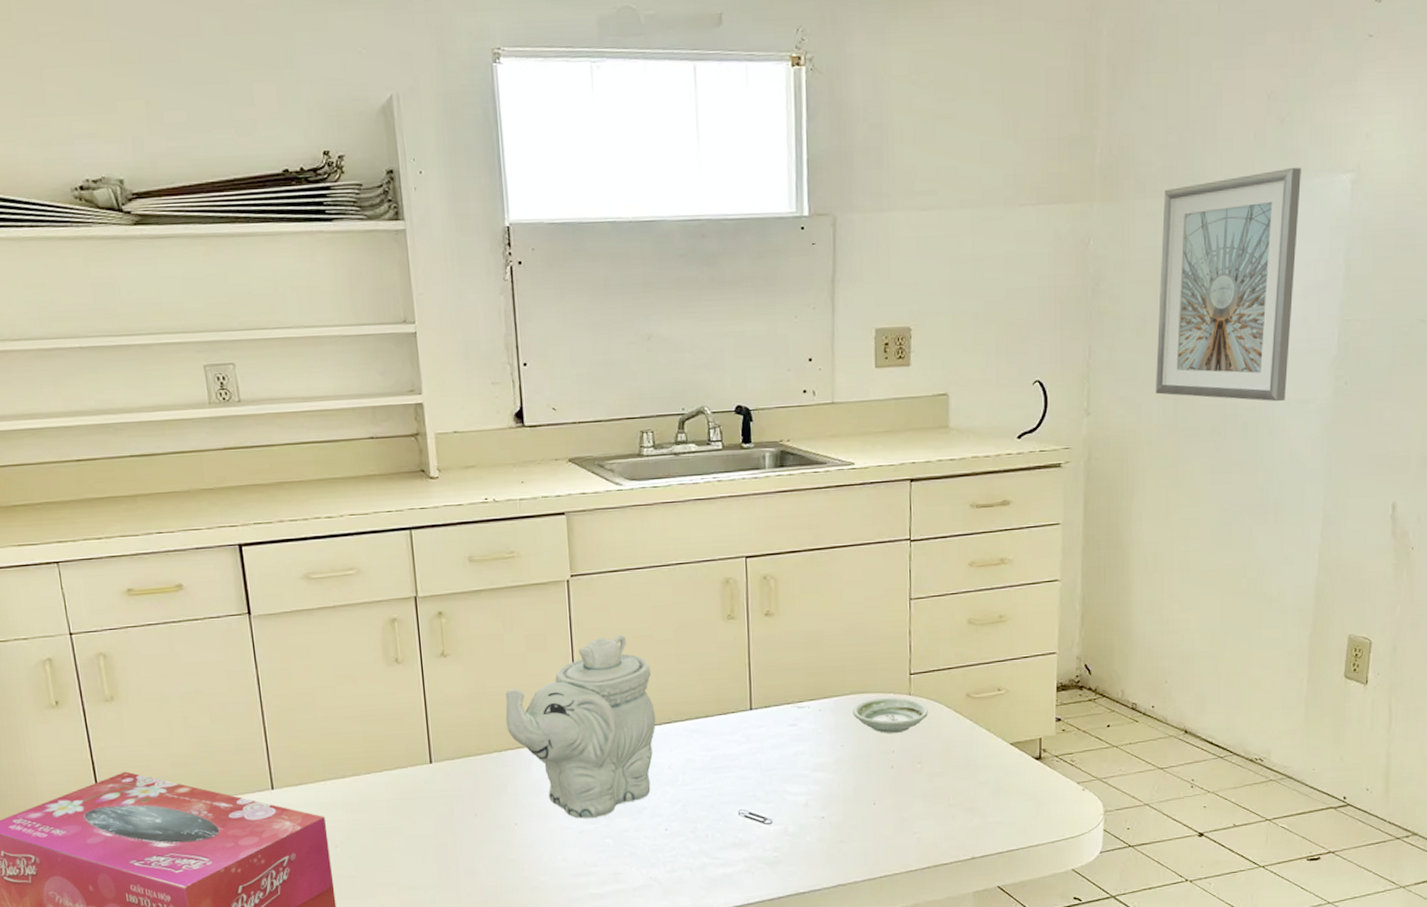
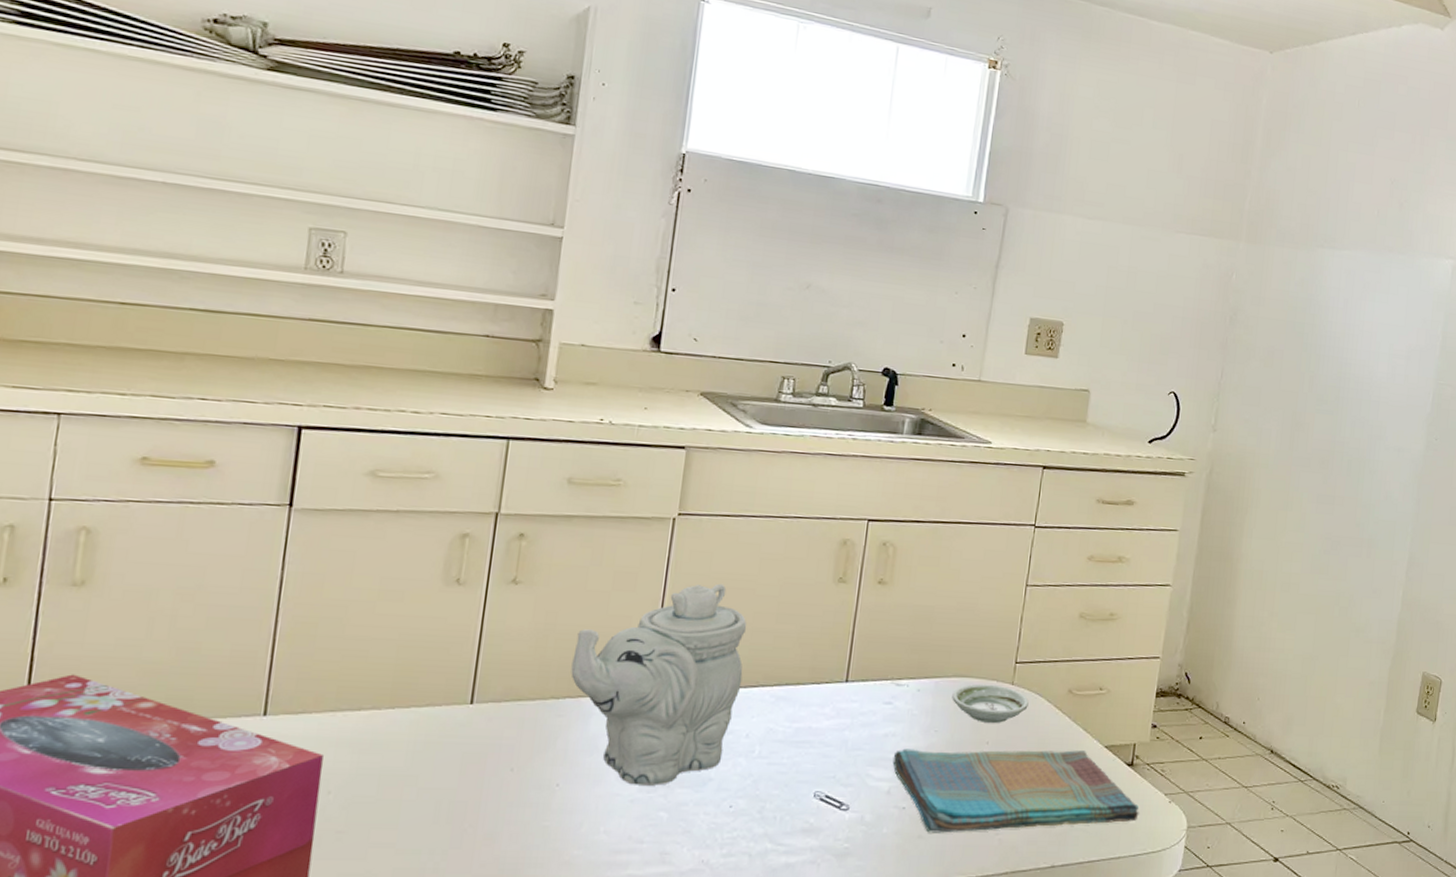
dish towel: none [805,749,1053,838] -> present [892,748,1139,833]
picture frame: present [1155,168,1301,402] -> none [1275,243,1413,447]

